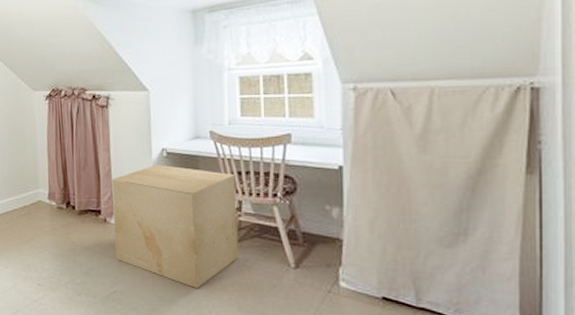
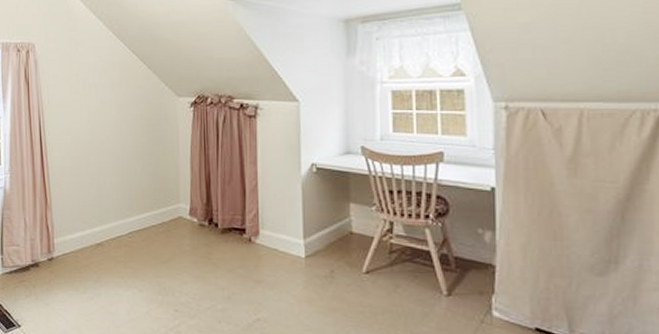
cardboard box: present [112,164,239,288] -> none [258,180,390,317]

